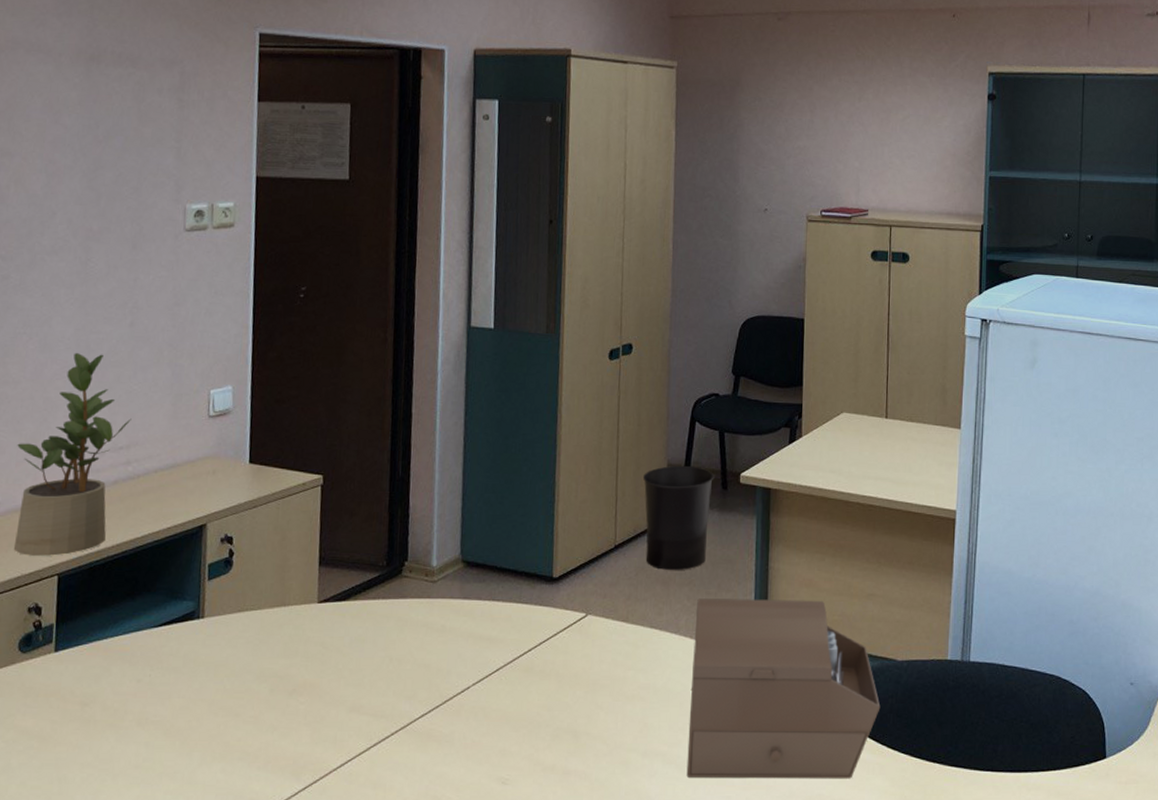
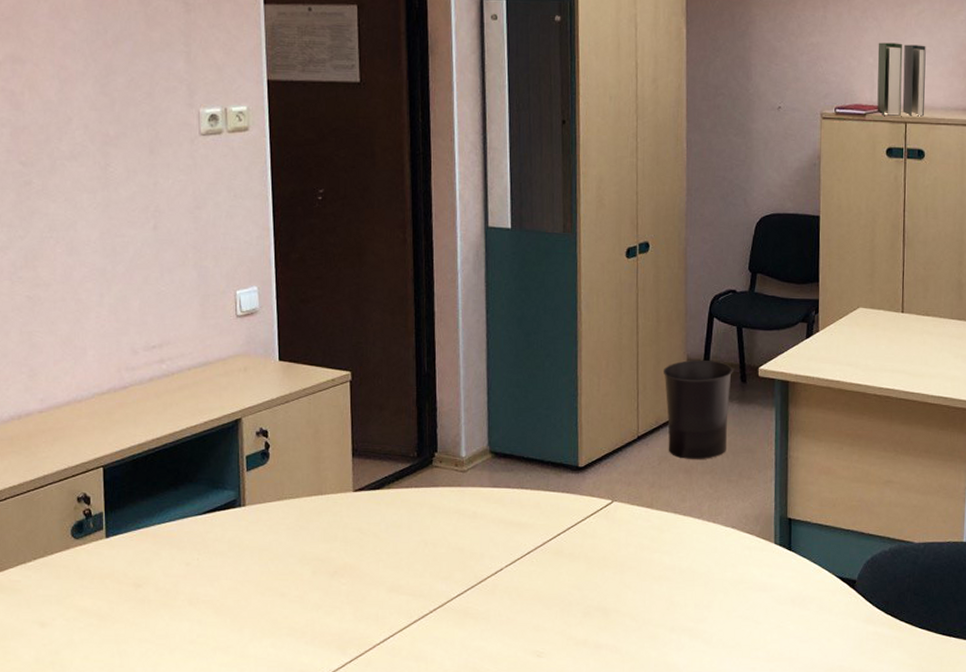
potted plant: present [13,353,131,556] -> none [53,256,162,449]
sewing box: present [686,598,881,779] -> none [712,486,898,652]
binder: none [862,147,888,219] -> present [877,42,903,116]
binder: none [887,149,911,220] -> present [902,44,926,117]

